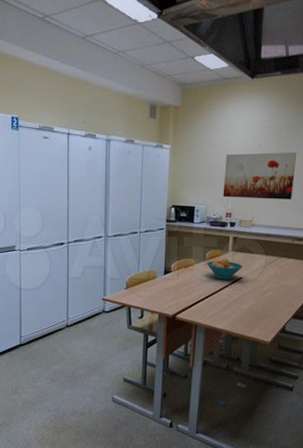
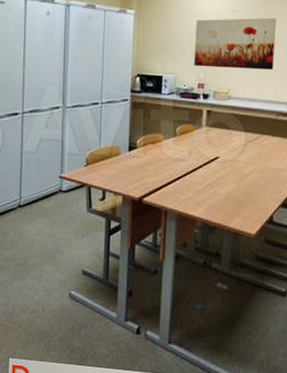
fruit bowl: present [207,258,242,280] -> none [177,134,219,159]

